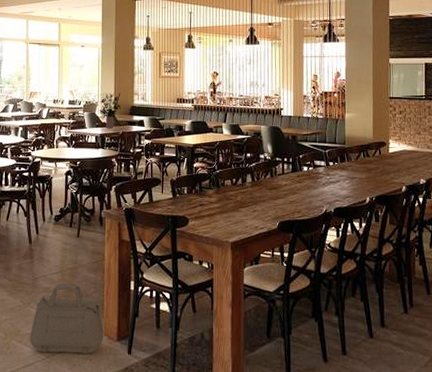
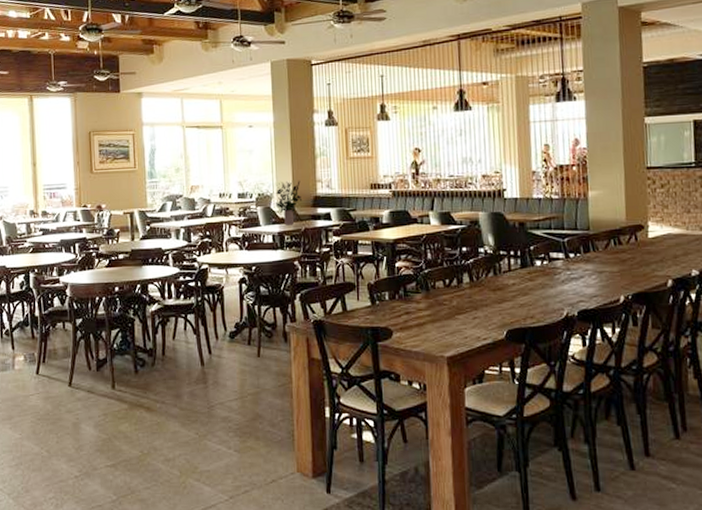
handbag: present [30,284,104,353] -> none [209,412,297,493]

